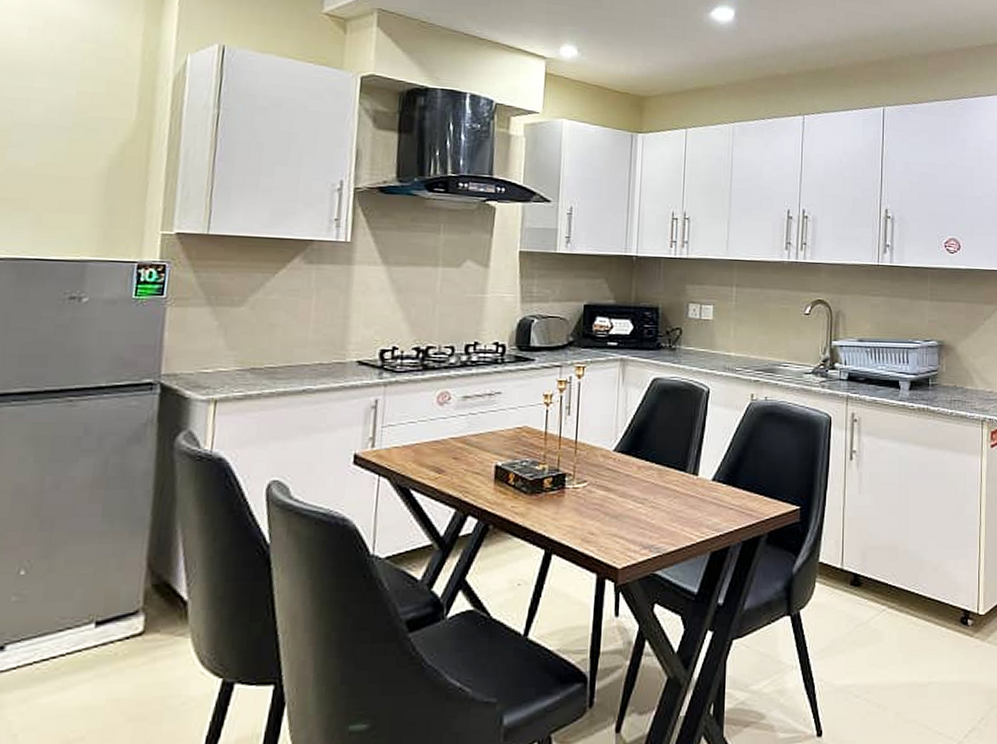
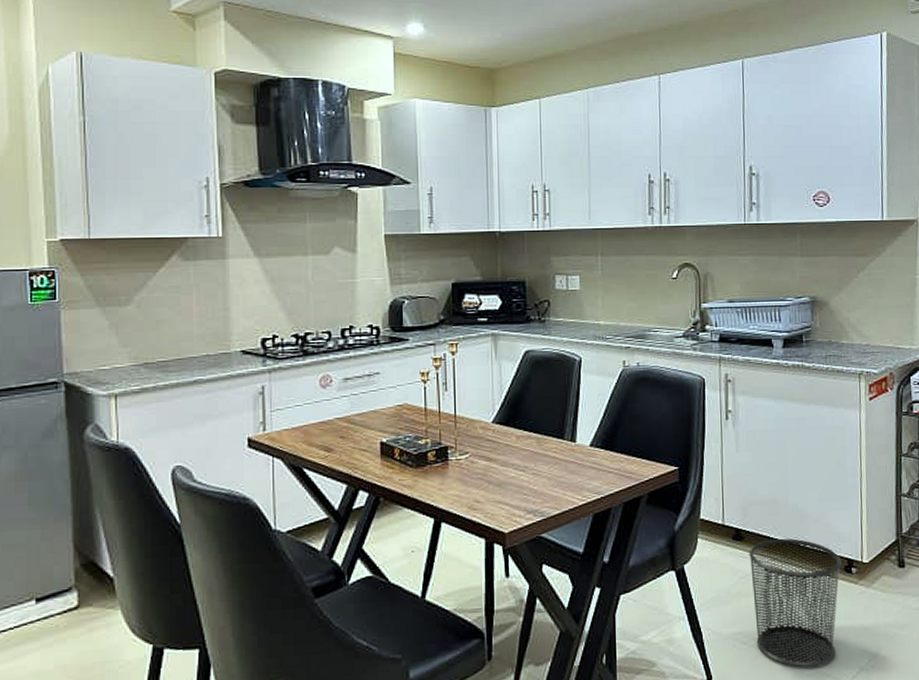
waste bin: none [866,585,958,725] -> present [749,538,842,668]

